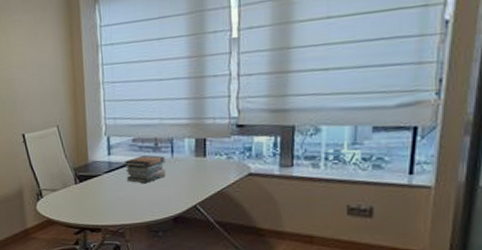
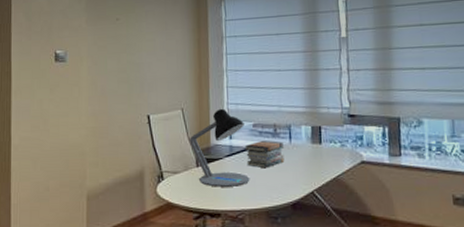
desk lamp: none [67,123,130,203] -> present [190,108,250,187]

